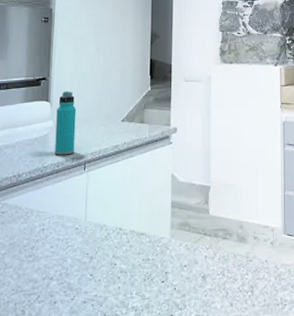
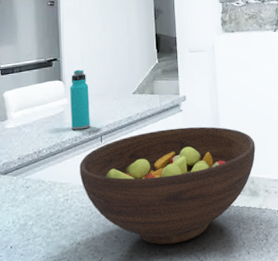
fruit bowl: none [59,161,247,288] -> present [80,126,256,245]

